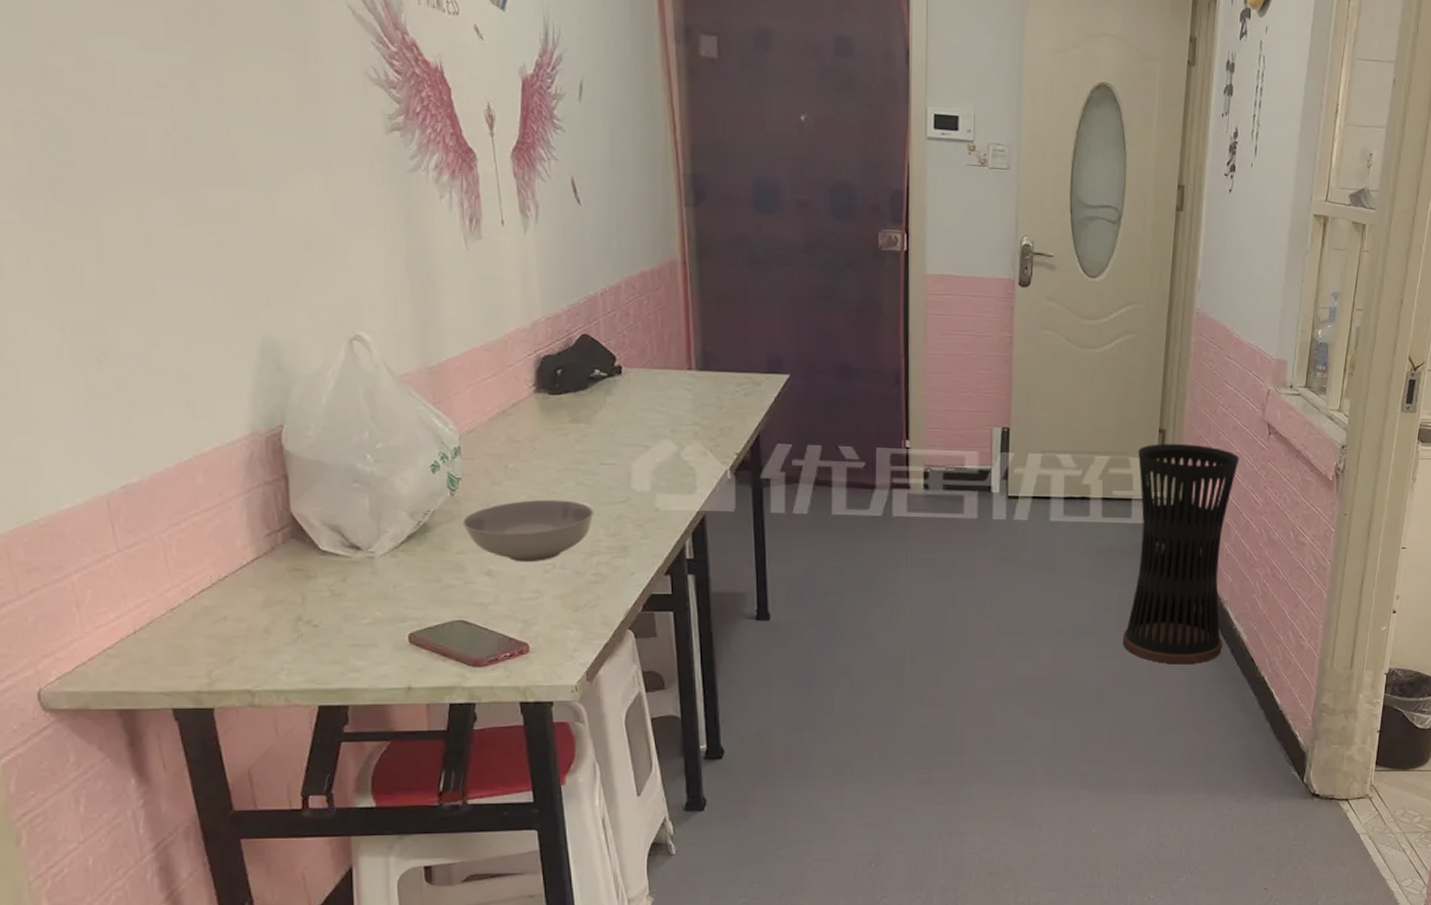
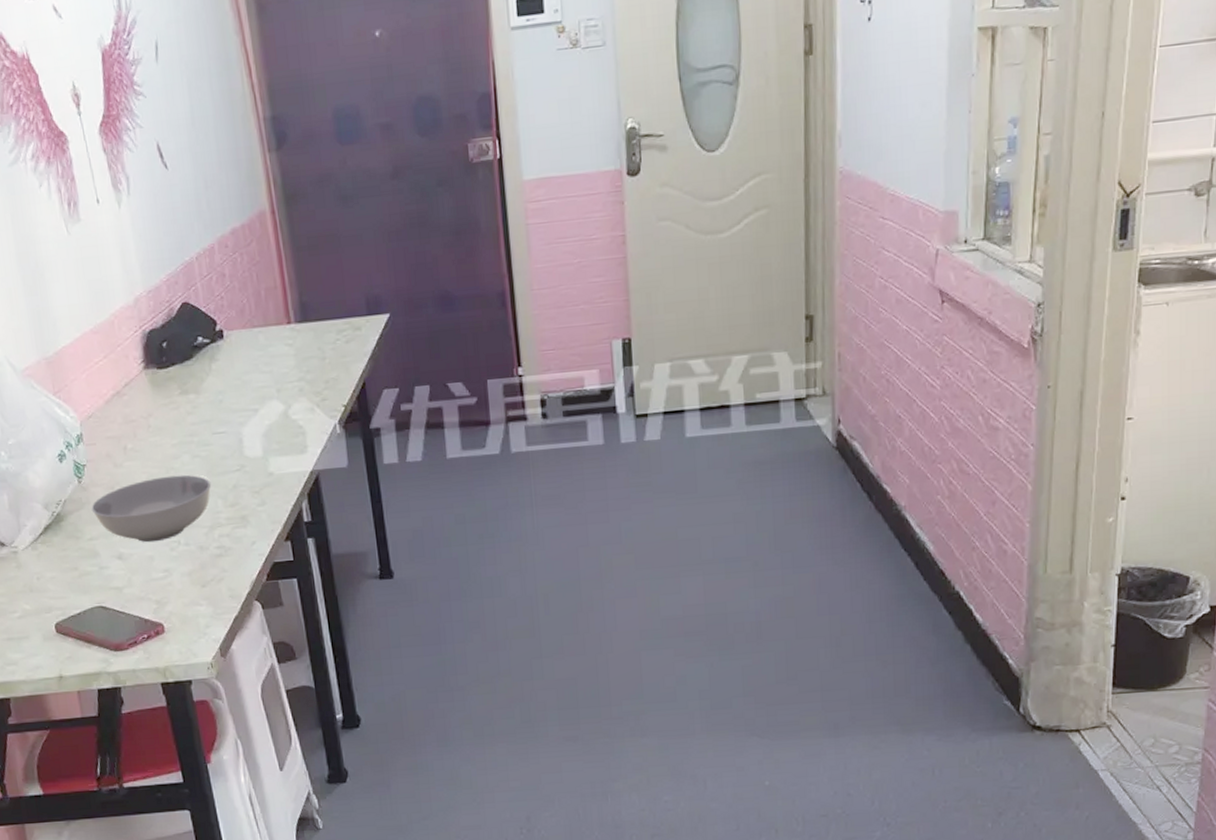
umbrella stand: present [1122,443,1239,665] -> none [781,327,907,587]

